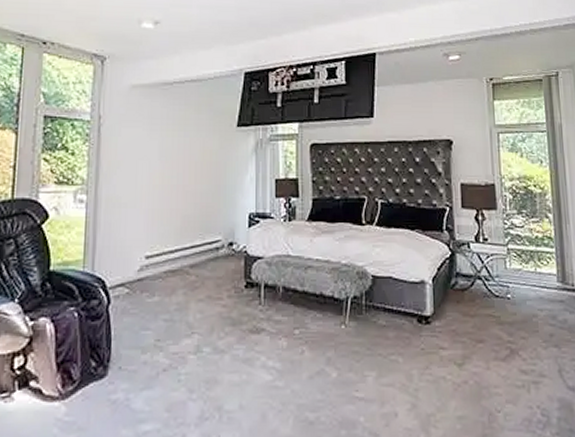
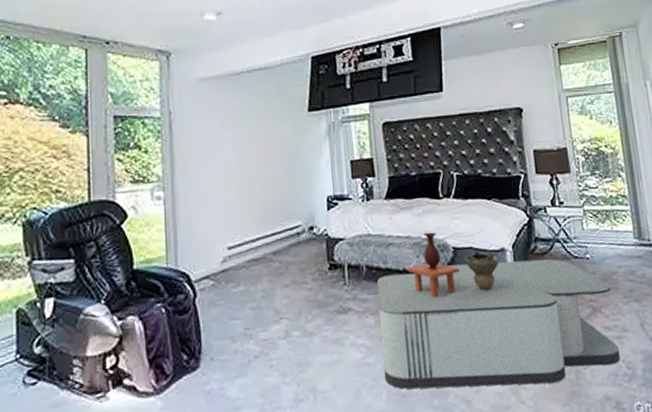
coffee table: none [292,293,536,424] -> present [377,259,621,390]
vase: none [325,258,378,325] -> present [408,232,460,297]
decorative bowl: none [383,281,418,323] -> present [465,251,499,291]

